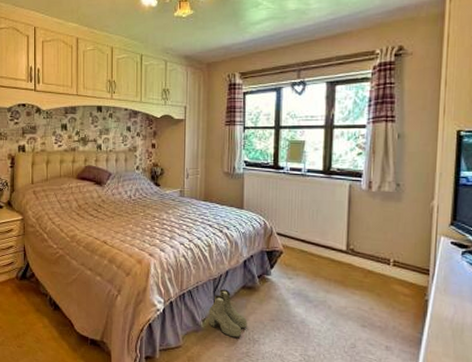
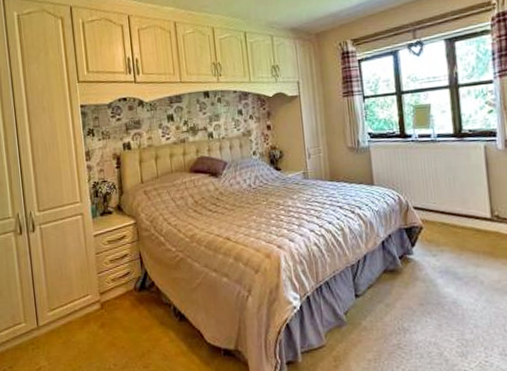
boots: present [208,289,247,338] -> none [350,276,395,329]

